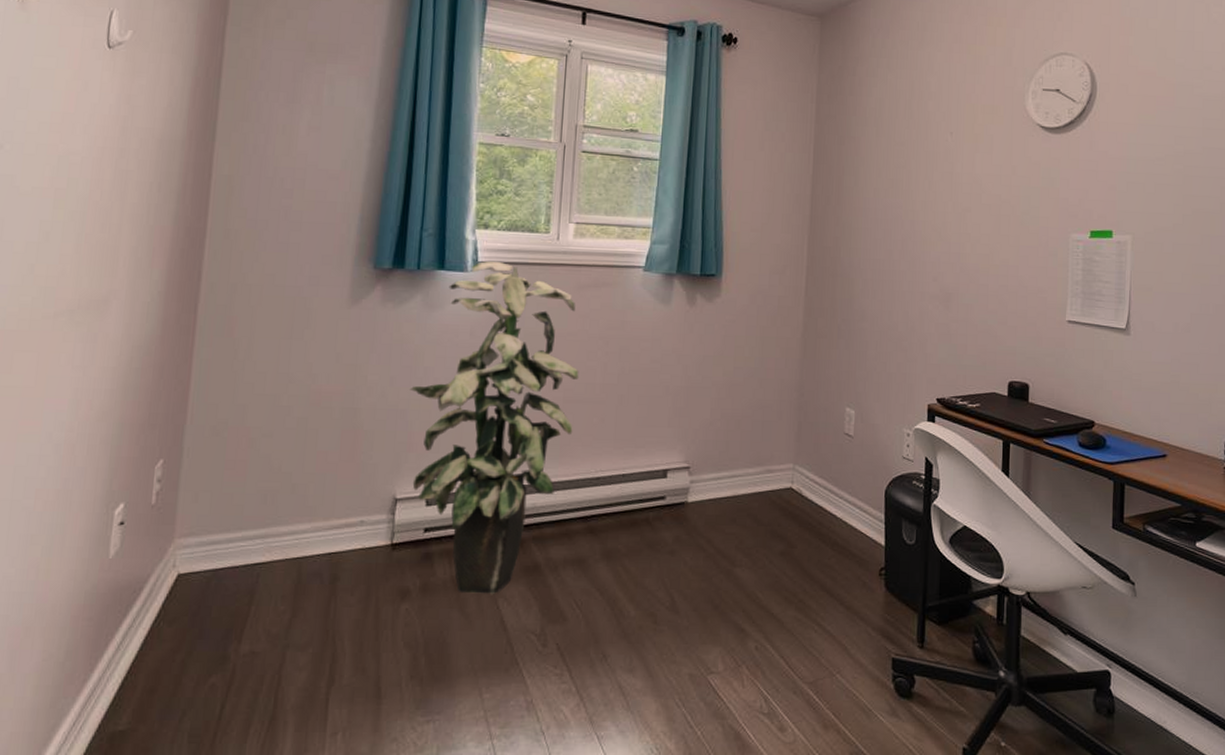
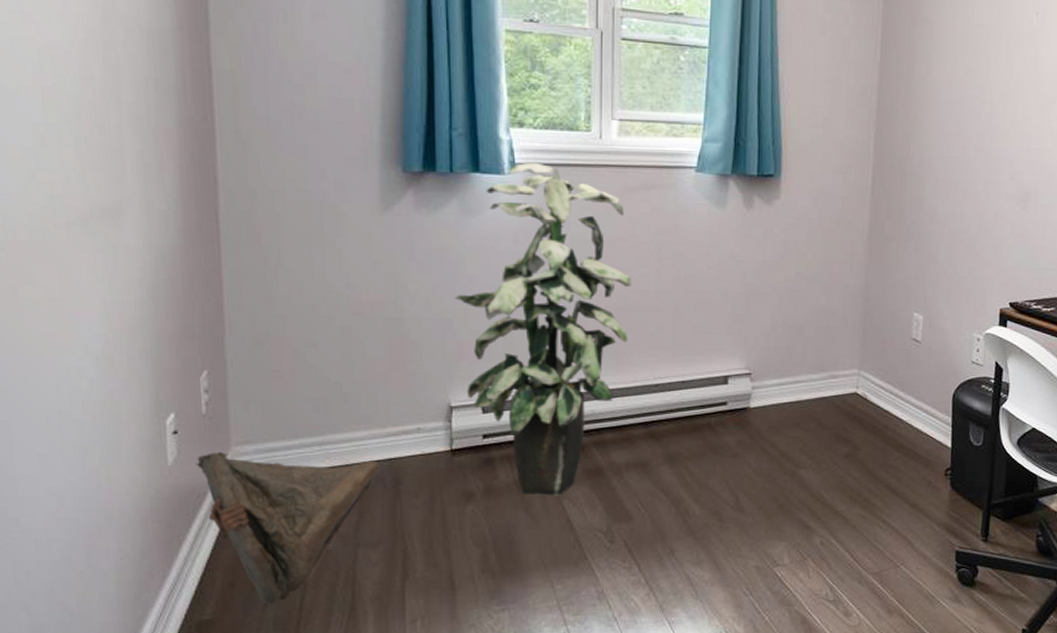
bag: none [136,544,319,713] -> present [196,451,380,604]

